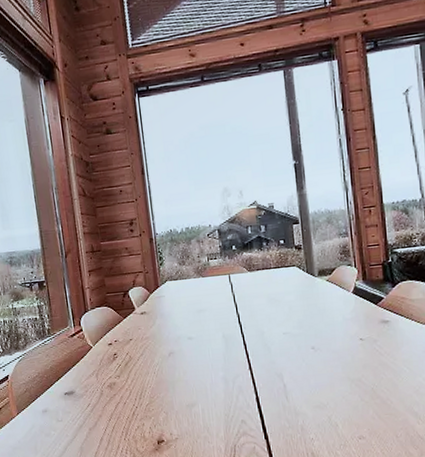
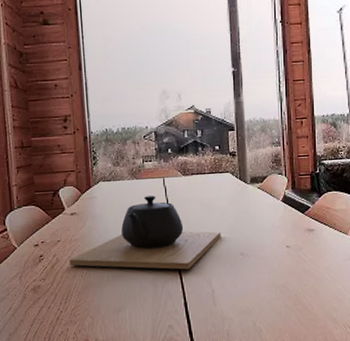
teapot: none [141,292,291,365] -> present [69,195,221,270]

